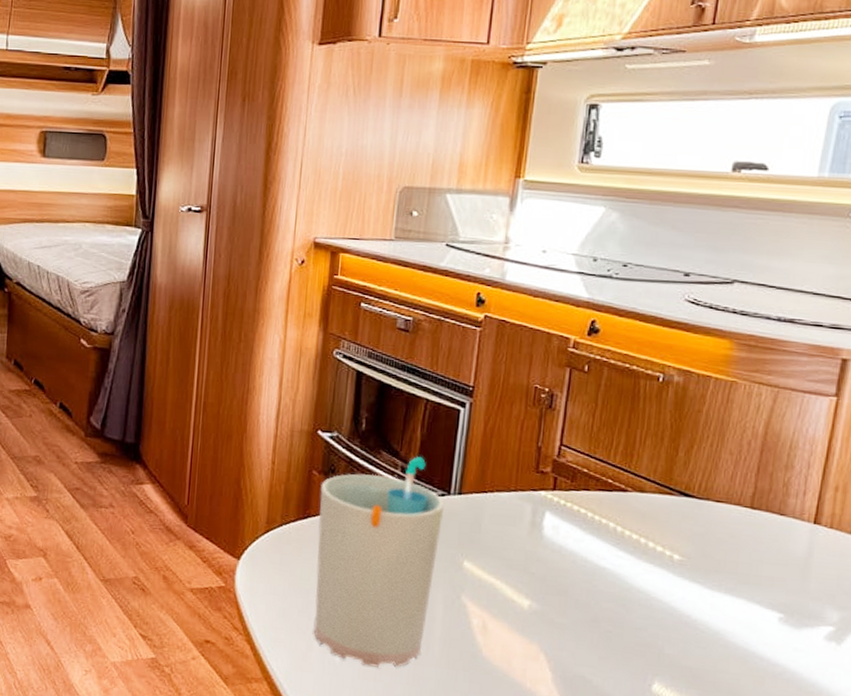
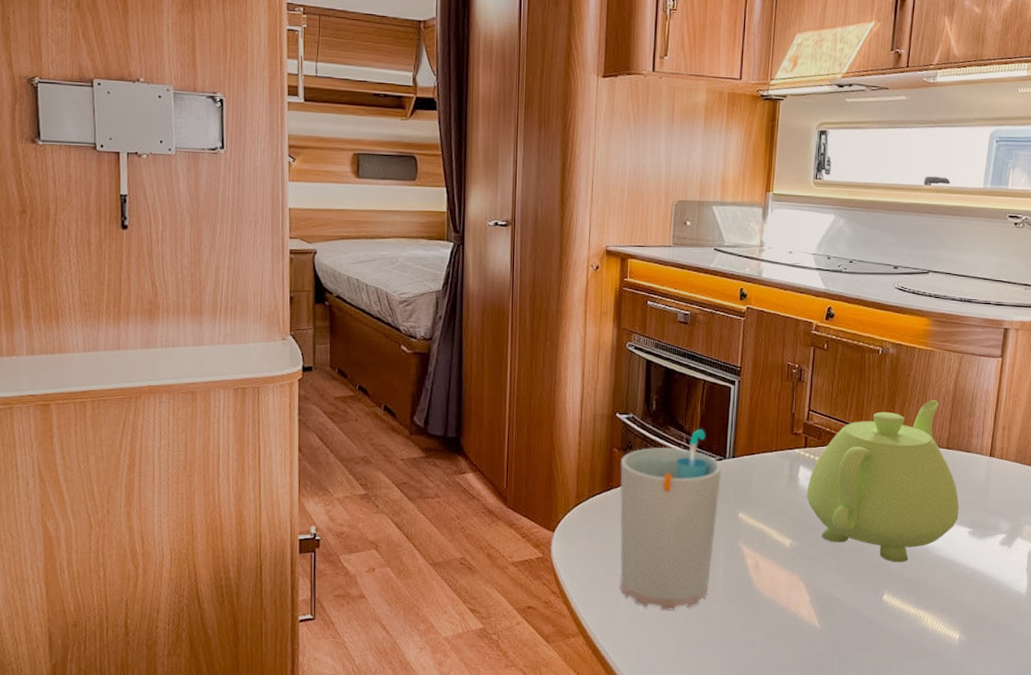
teapot: none [553,444,766,647] -> present [806,400,959,563]

